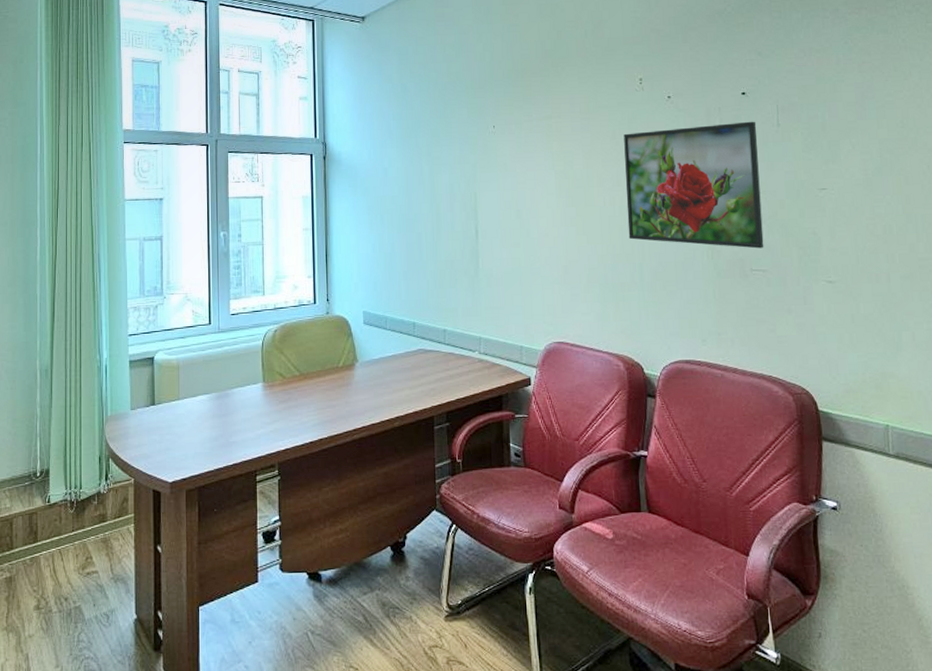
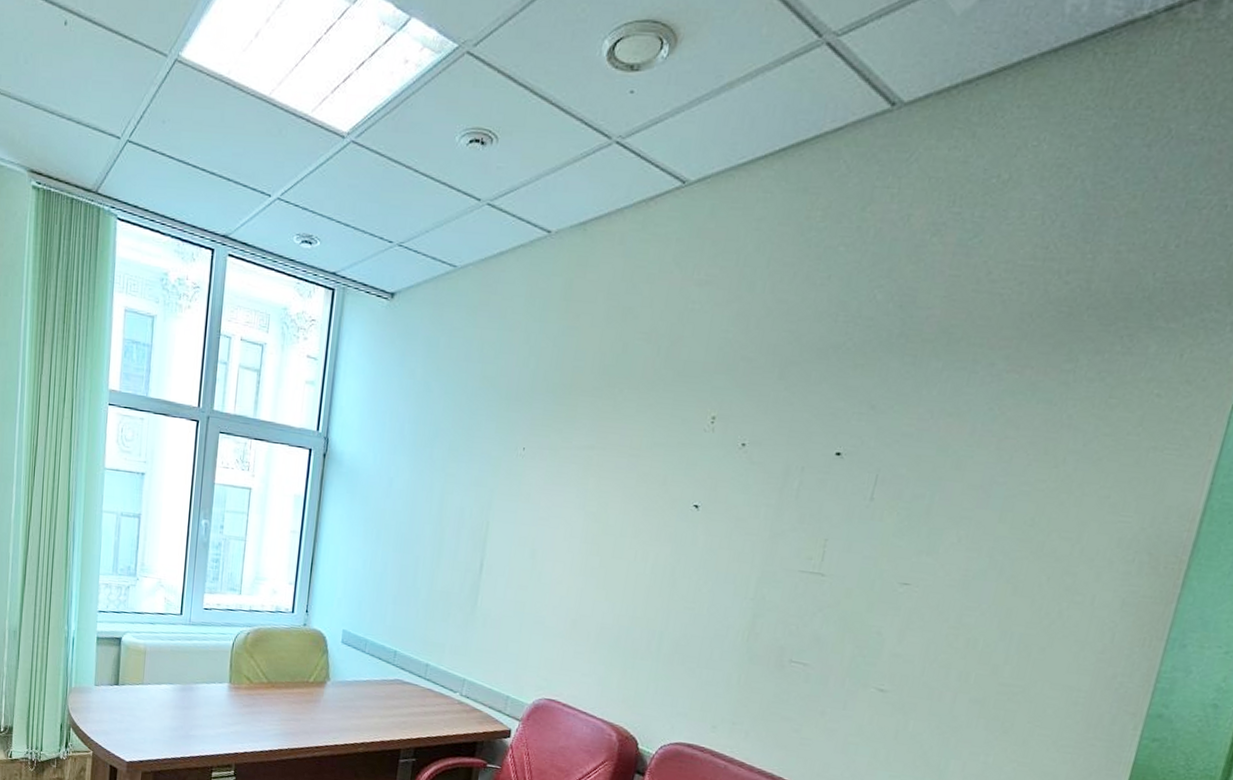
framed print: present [624,121,764,249] -> none [654,480,845,640]

